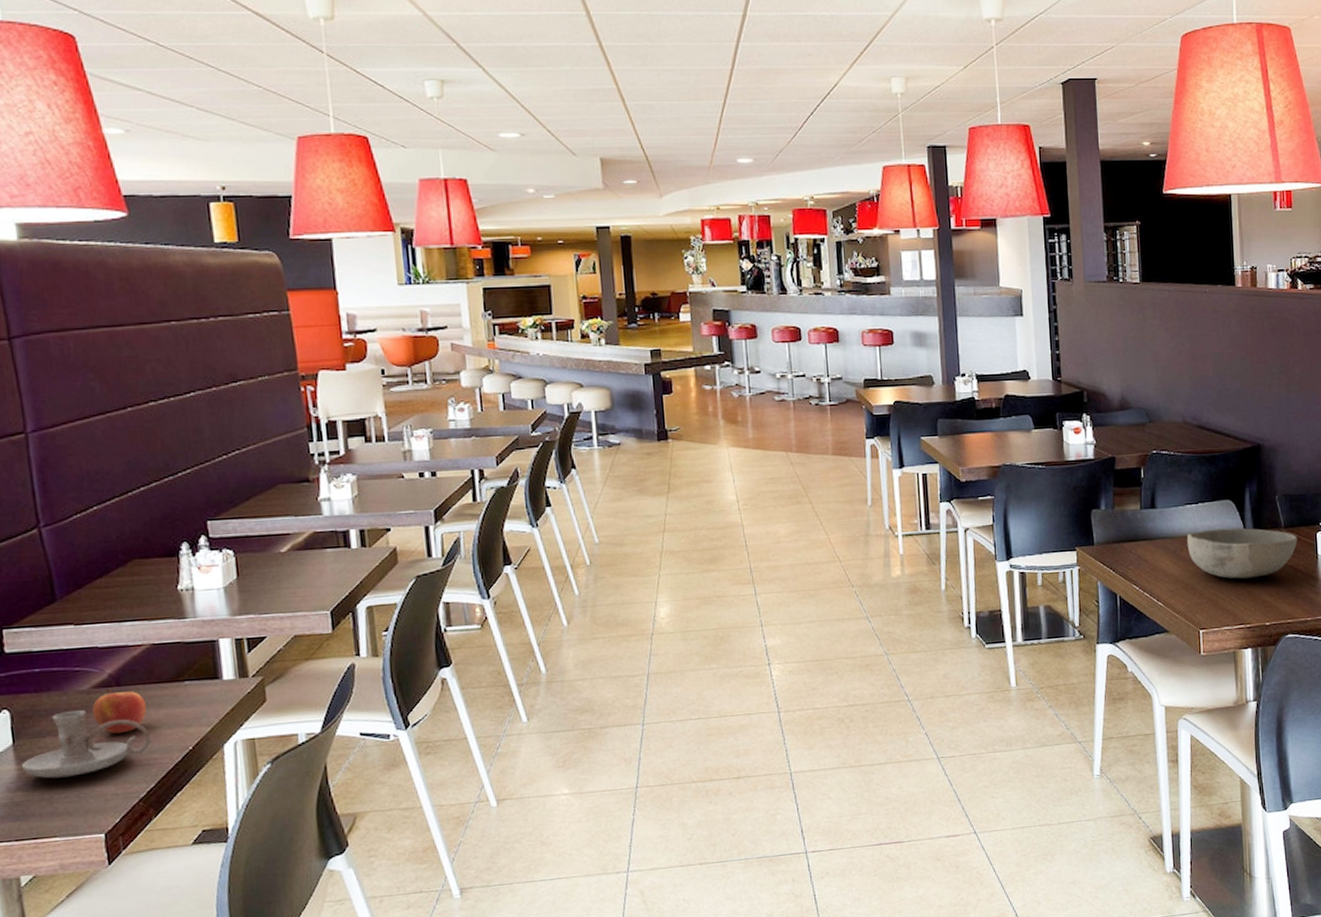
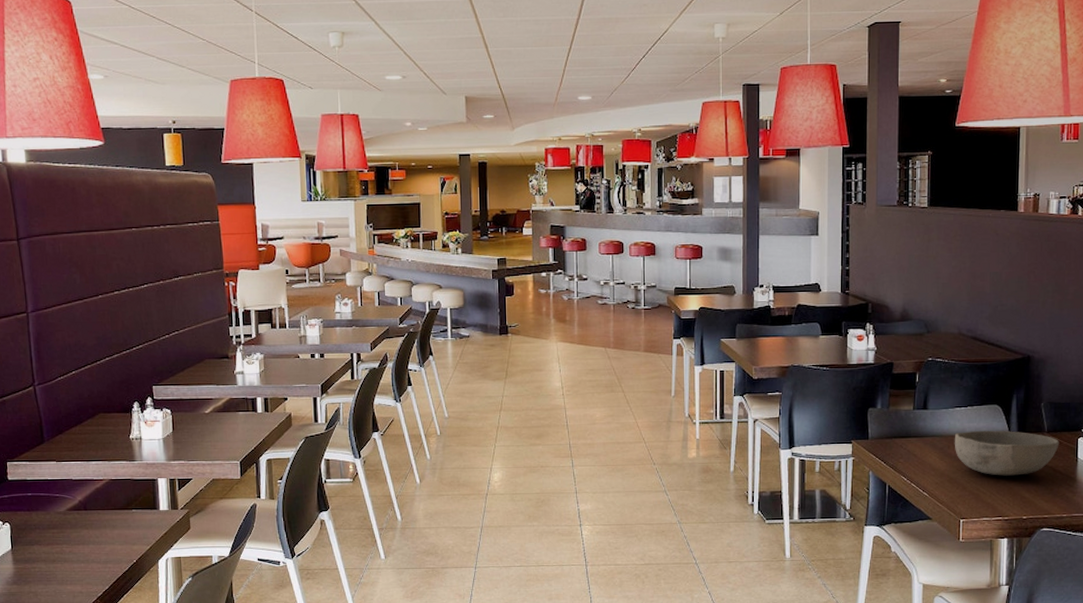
candle holder: present [22,710,151,779] -> none [17,527,107,577]
apple: present [92,689,147,734] -> none [66,512,105,547]

